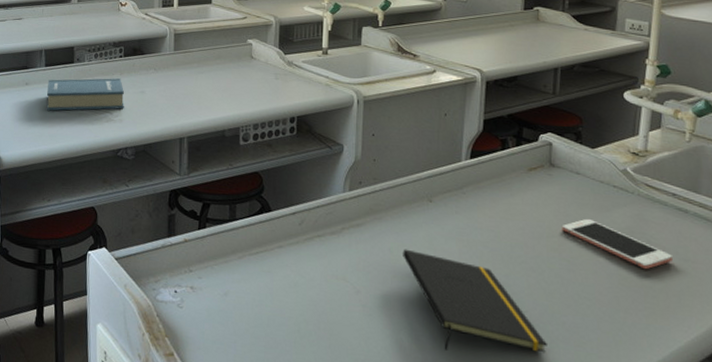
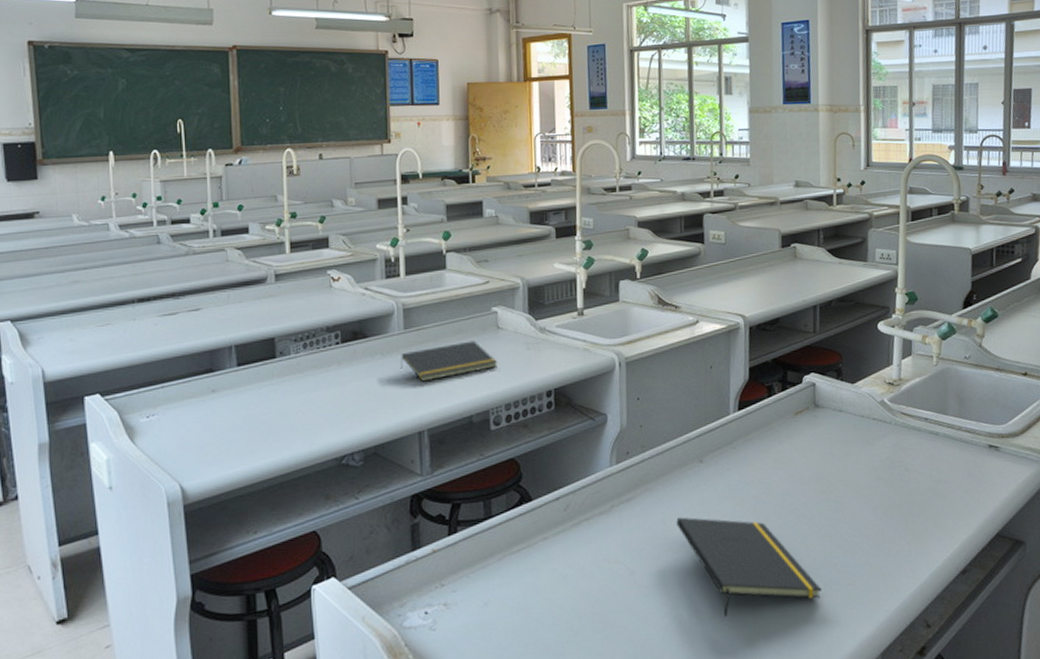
hardback book: present [46,78,124,111] -> none [243,370,346,421]
notepad: none [168,66,250,97] -> present [400,340,498,382]
cell phone: present [561,218,674,270] -> none [828,455,929,497]

